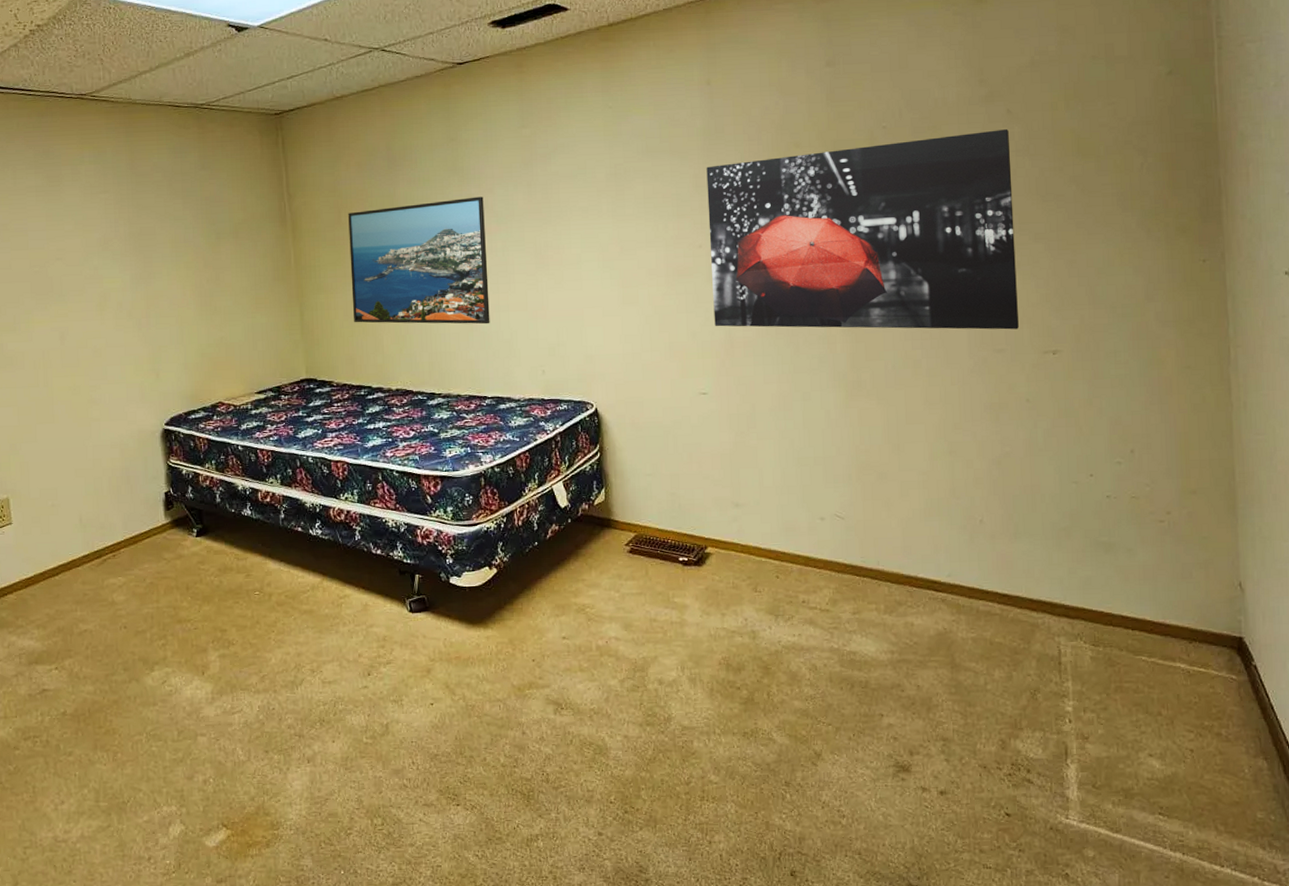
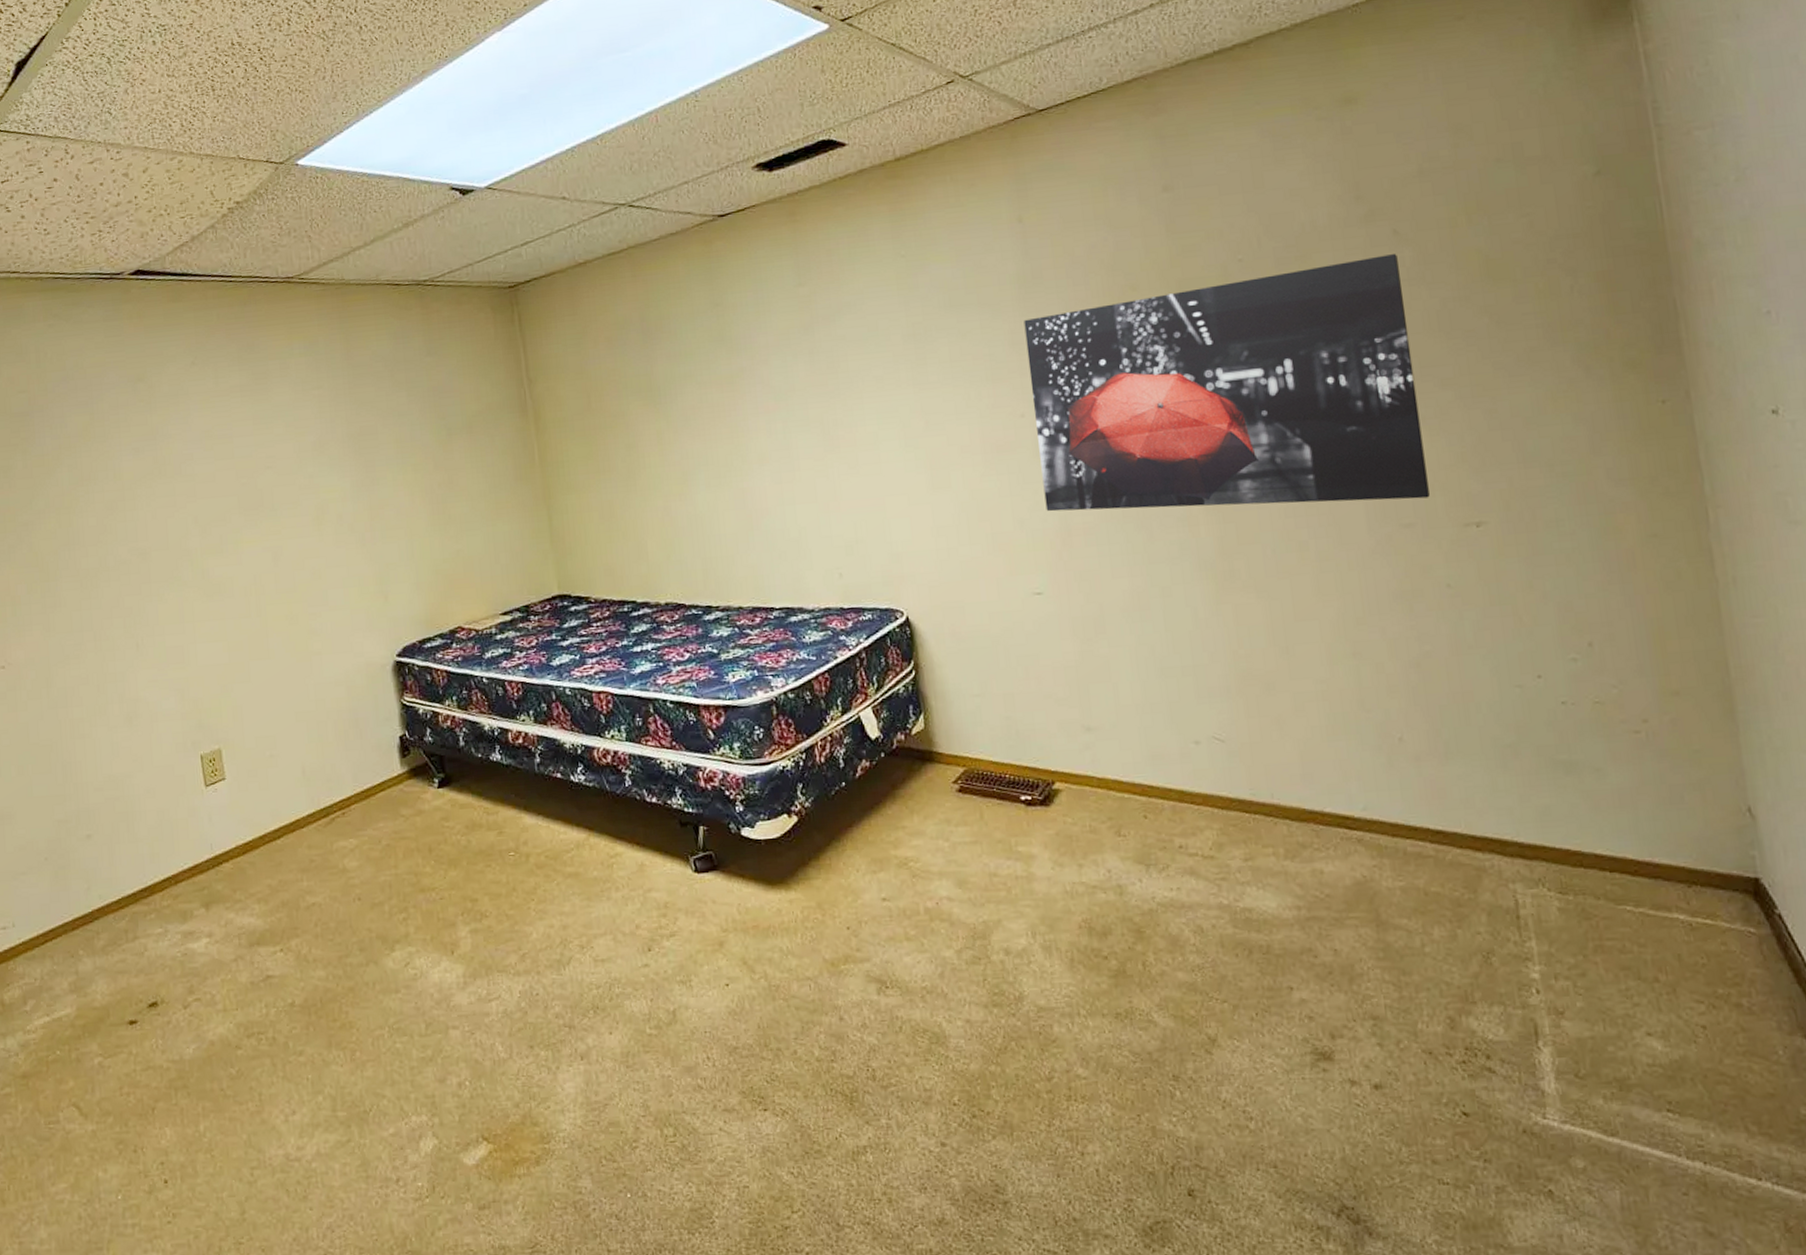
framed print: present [348,196,490,325] -> none [599,369,773,527]

